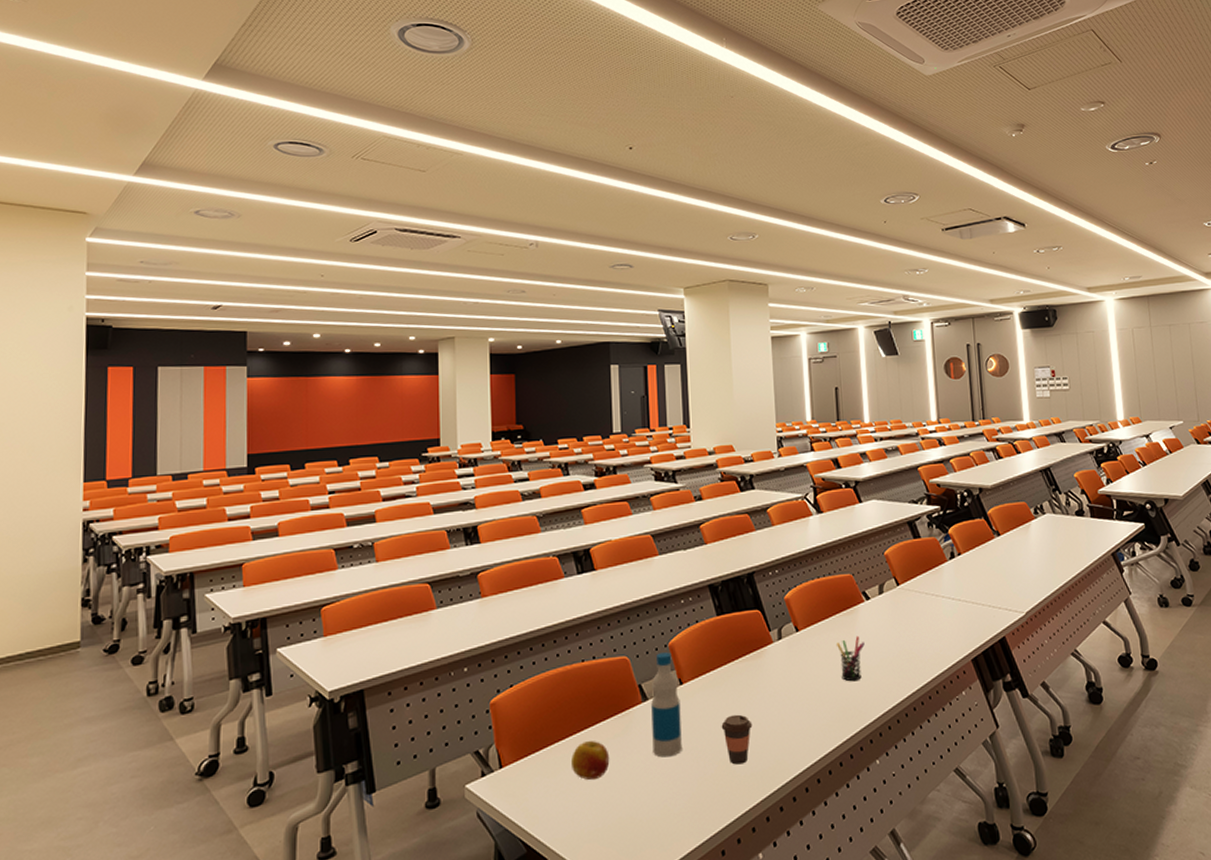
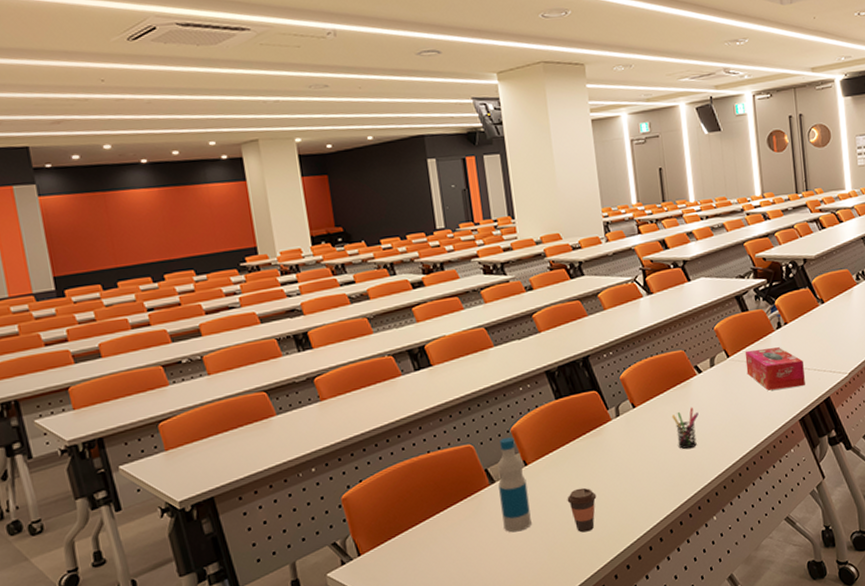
fruit: present [572,740,610,780] -> none [426,523,464,559]
tissue box: none [915,579,979,625] -> present [744,347,805,391]

